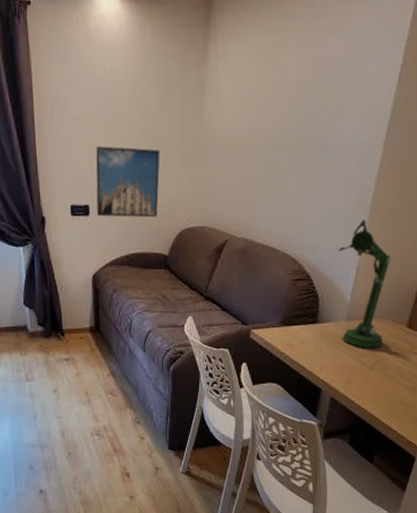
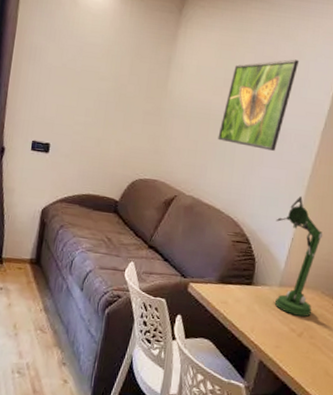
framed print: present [96,146,160,218] -> none [56,93,125,165]
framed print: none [266,55,353,173] -> present [218,59,300,151]

